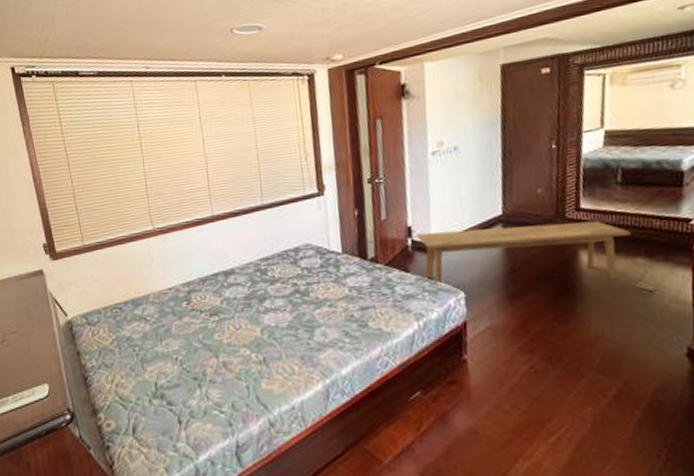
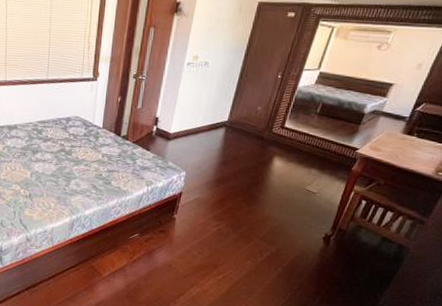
bench: present [415,220,631,286] -> none [160,123,314,182]

